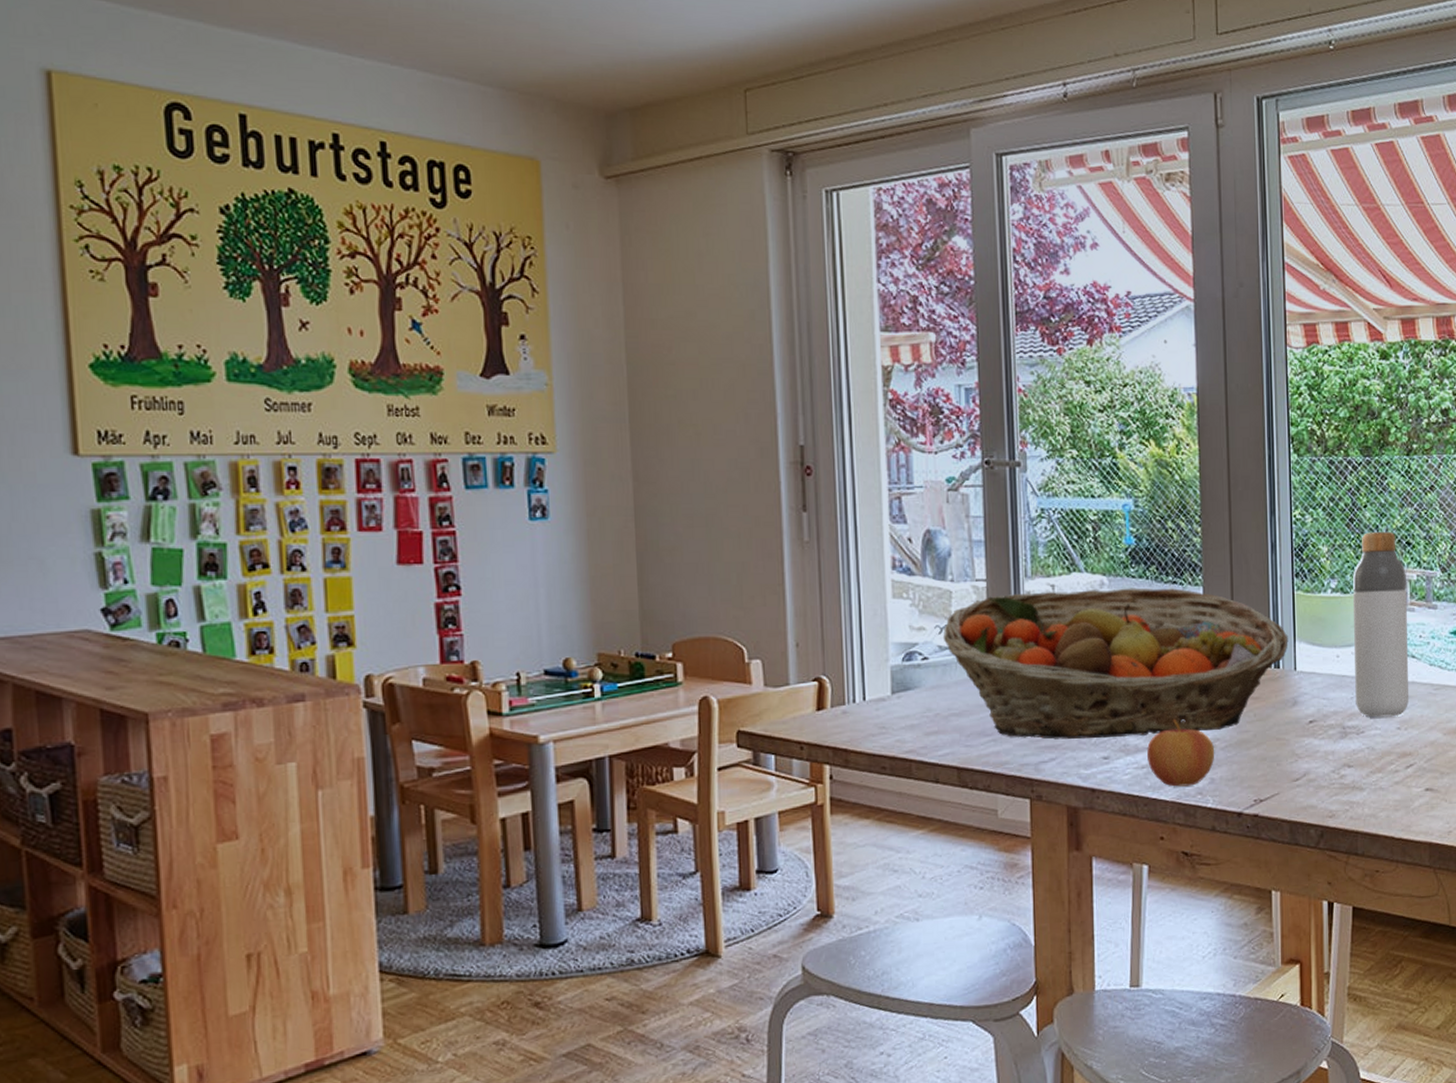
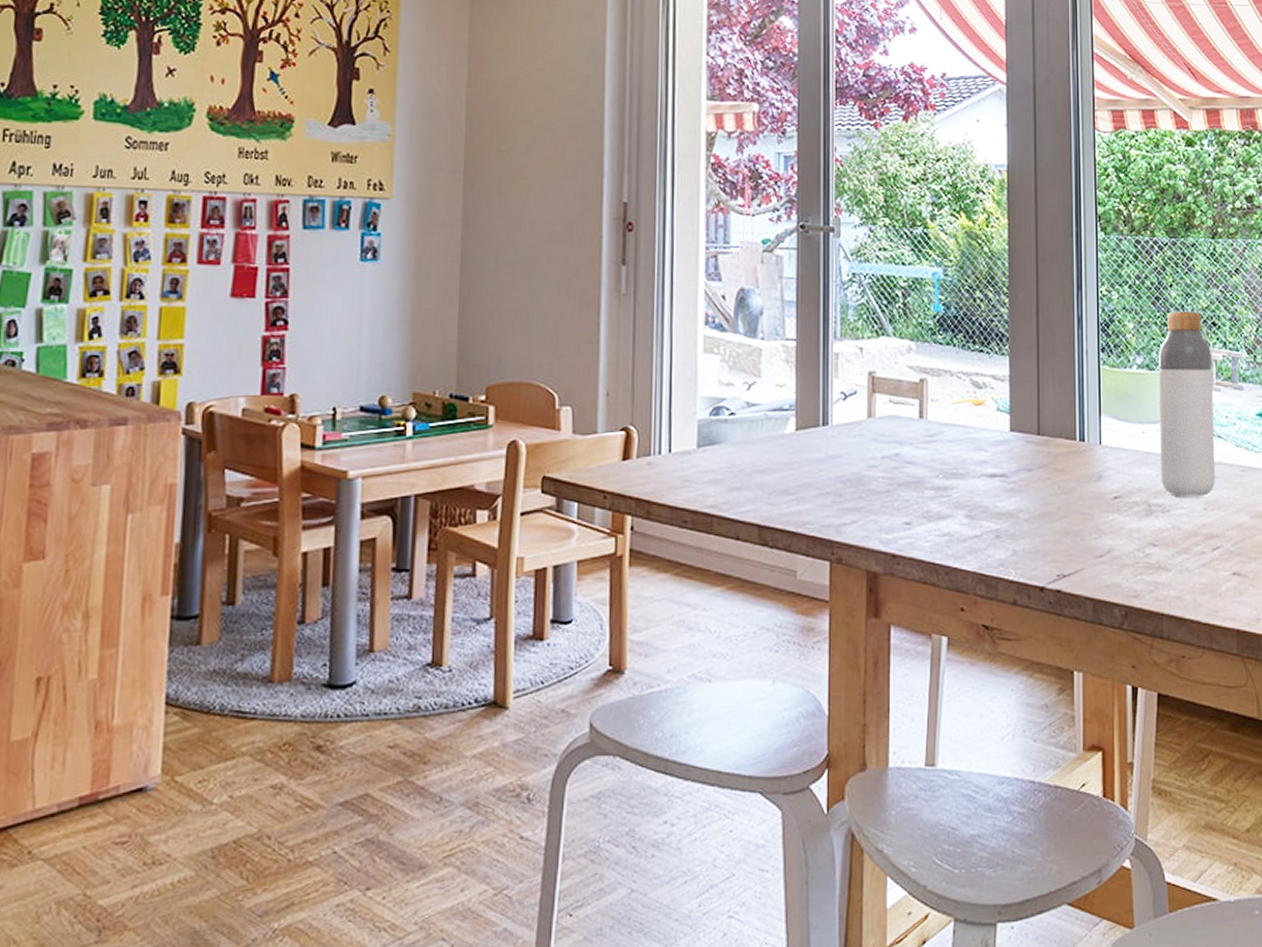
fruit basket: present [943,588,1288,739] -> none [750,354,1094,503]
apple: present [1147,720,1215,787] -> none [950,488,1018,557]

